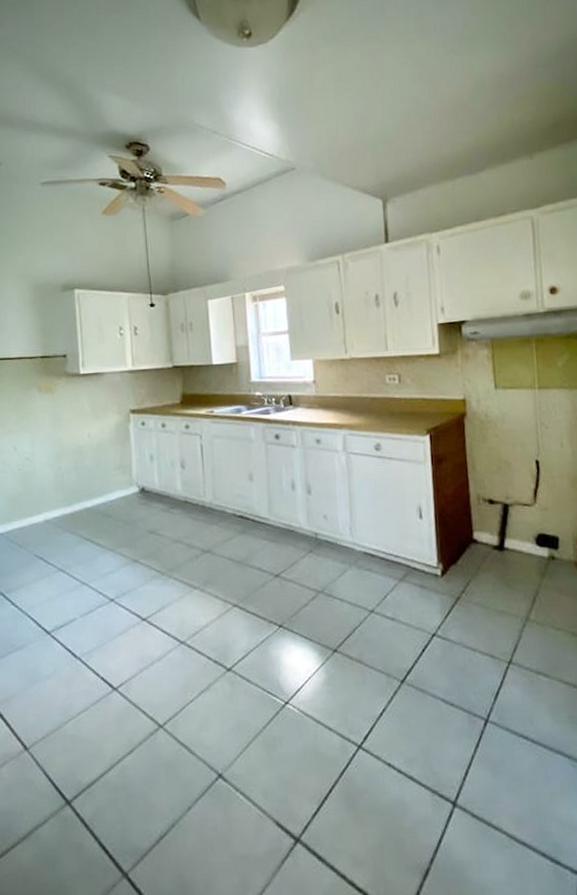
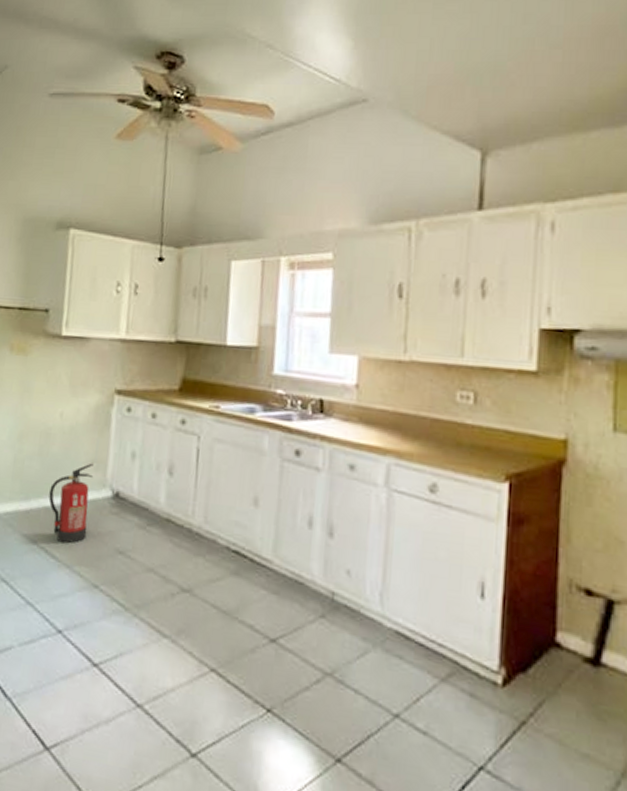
fire extinguisher: none [88,468,123,533] -> present [48,463,94,544]

